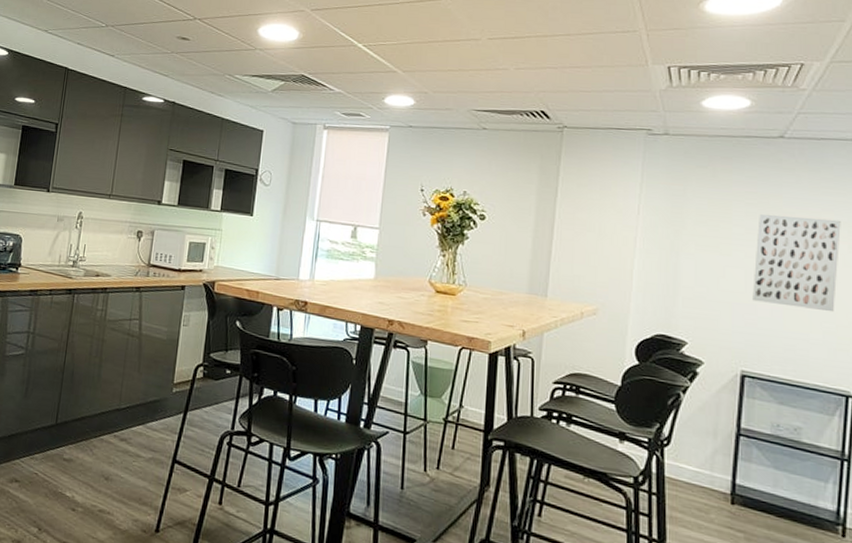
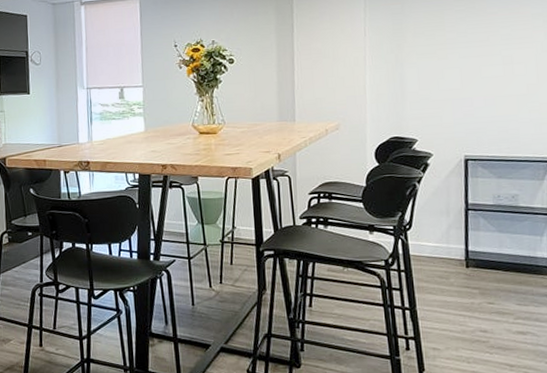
wall art: present [752,214,841,313] -> none [467,12,538,95]

